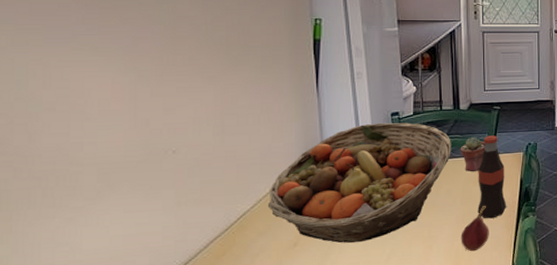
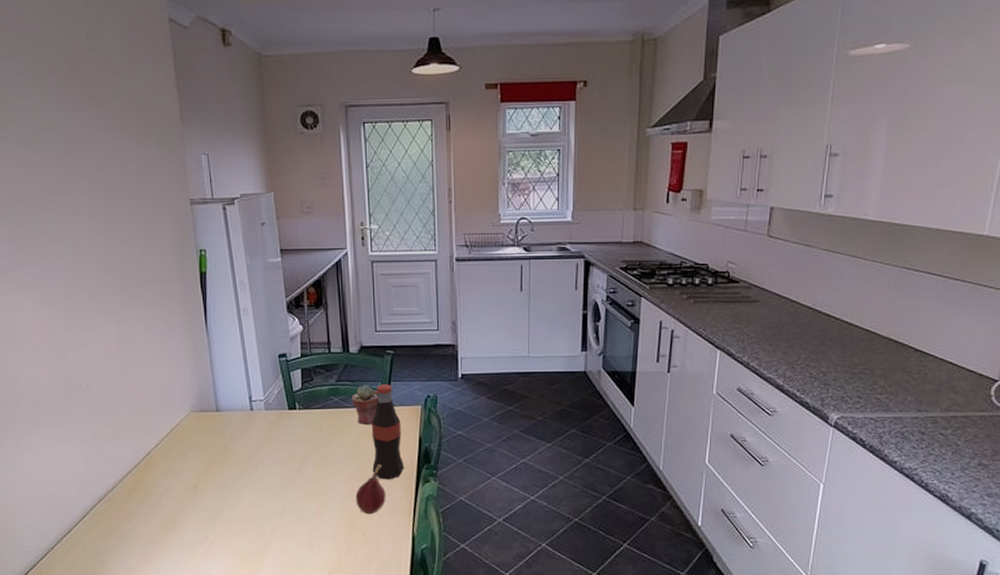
fruit basket: present [268,122,451,243] -> none [169,365,342,492]

